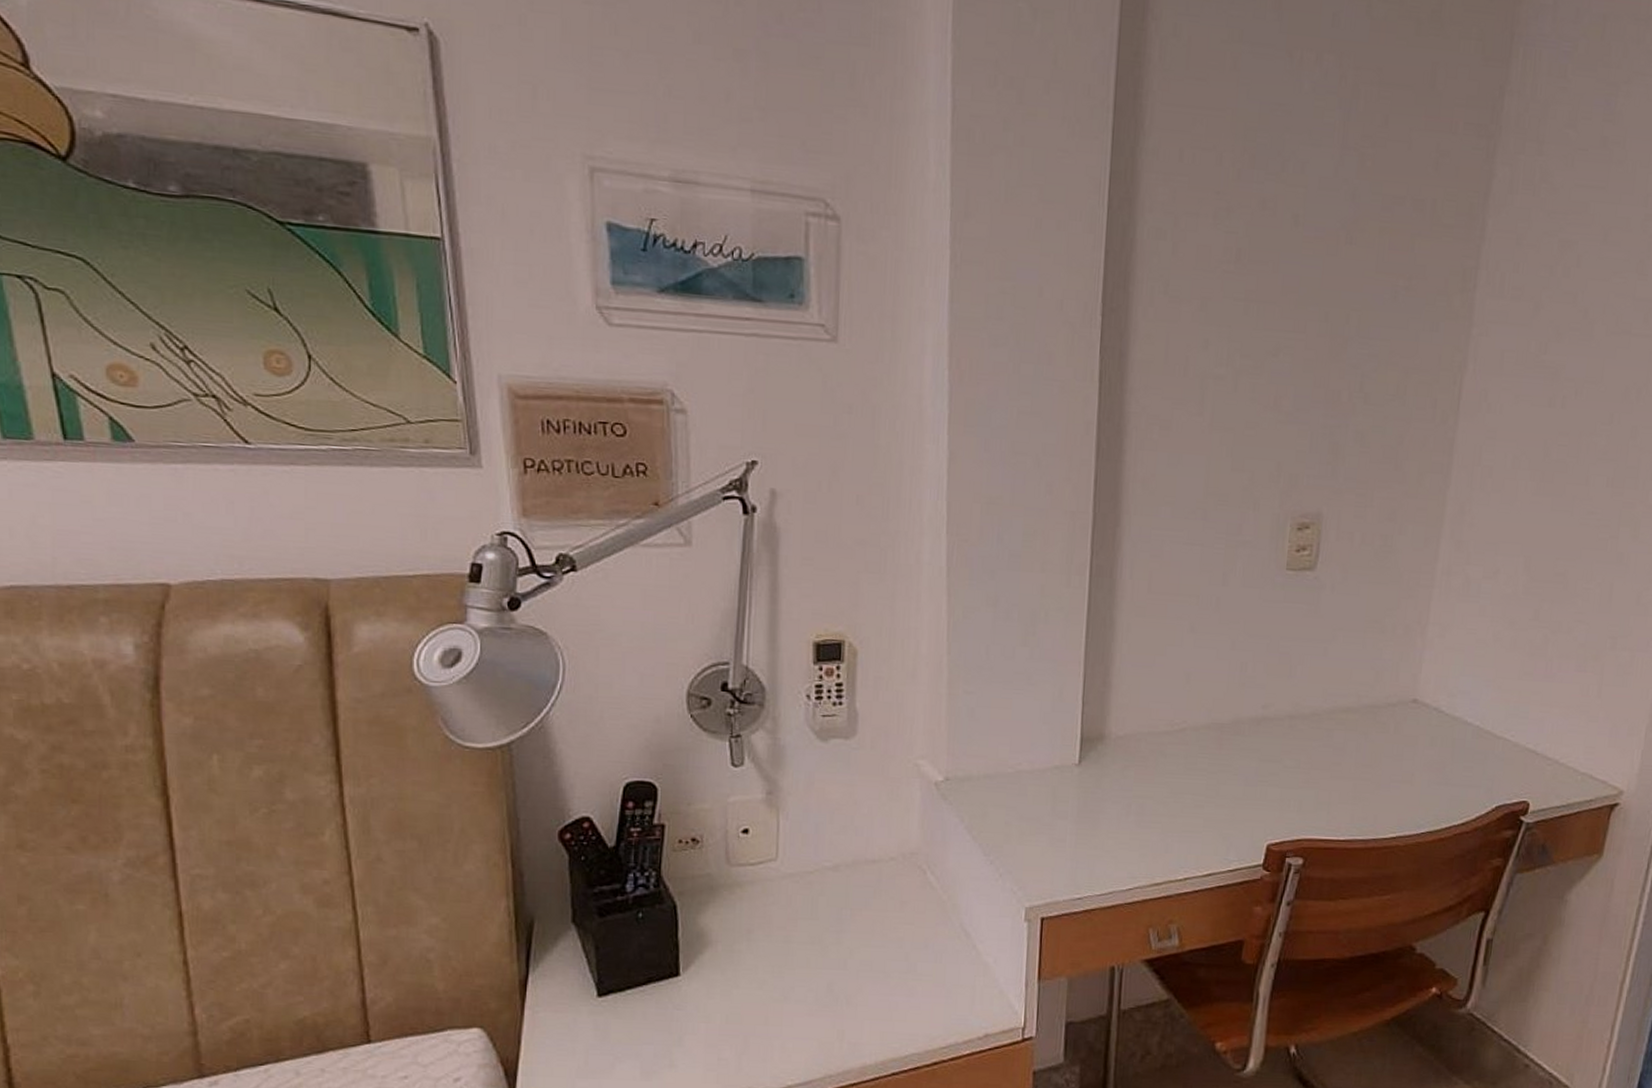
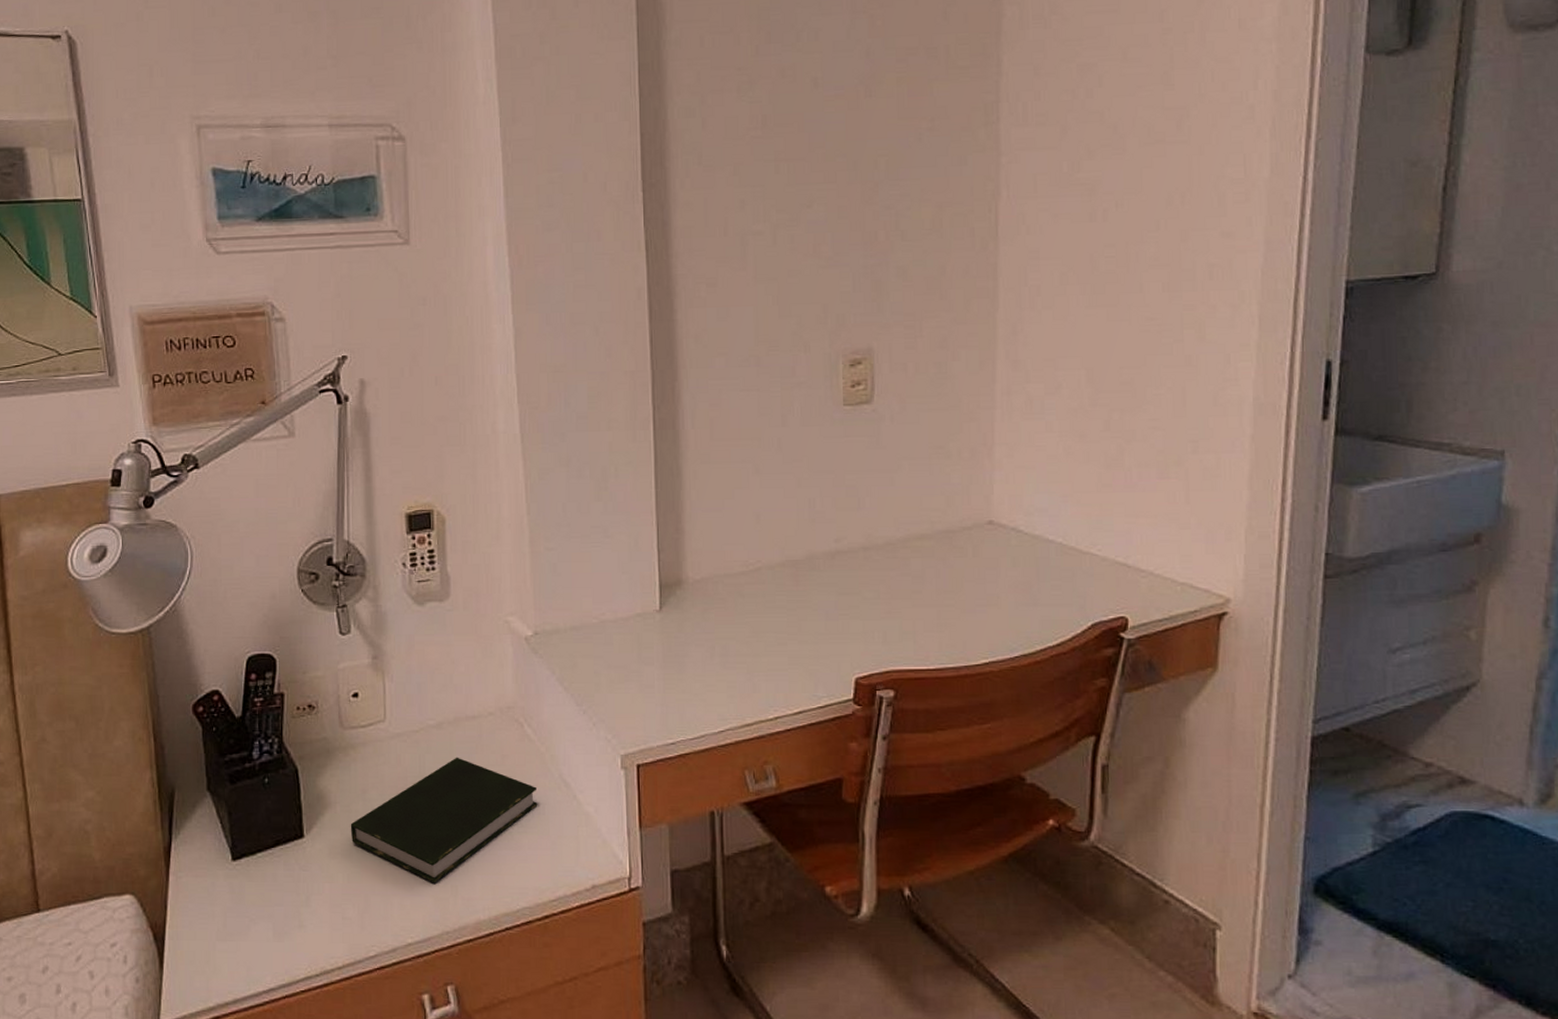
book: none [731,901,935,1027] -> present [350,757,538,884]

